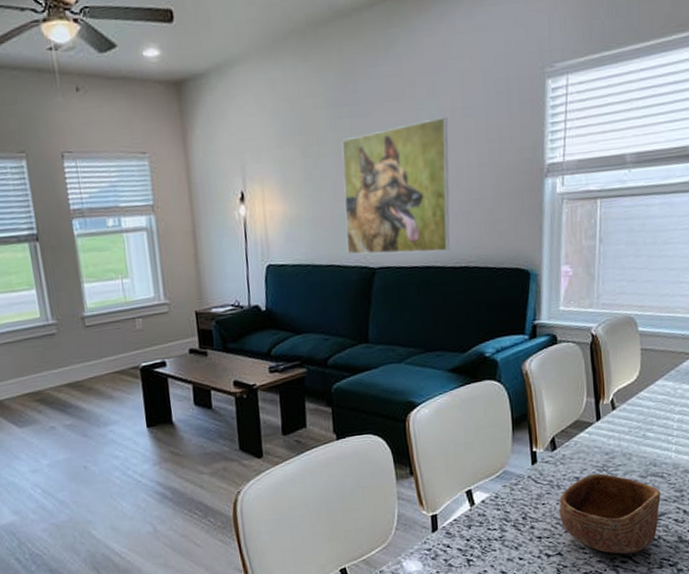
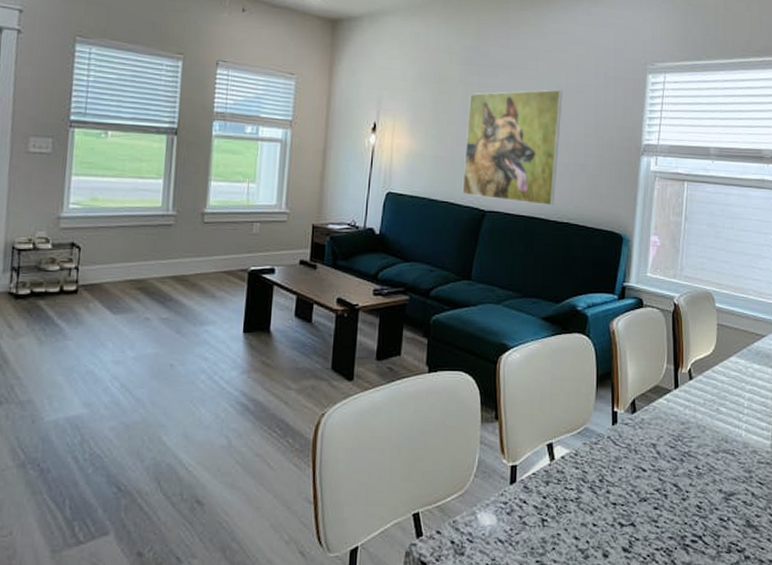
bowl: present [559,473,661,554] -> none [635,443,731,533]

